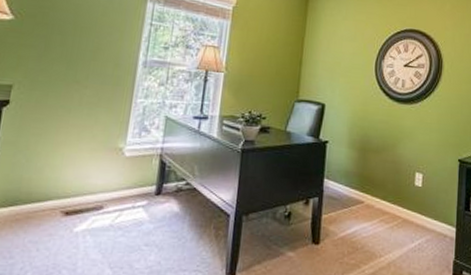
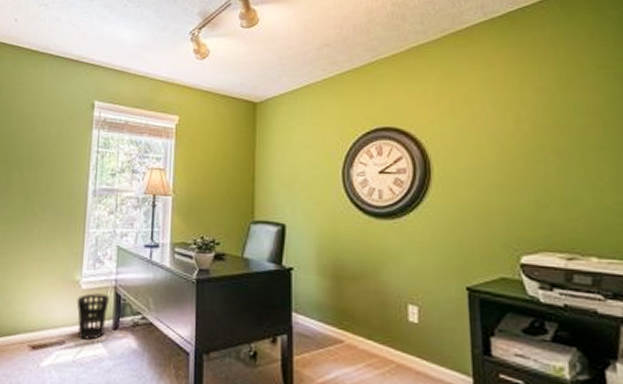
wastebasket: none [118,160,154,205] -> present [76,293,109,340]

